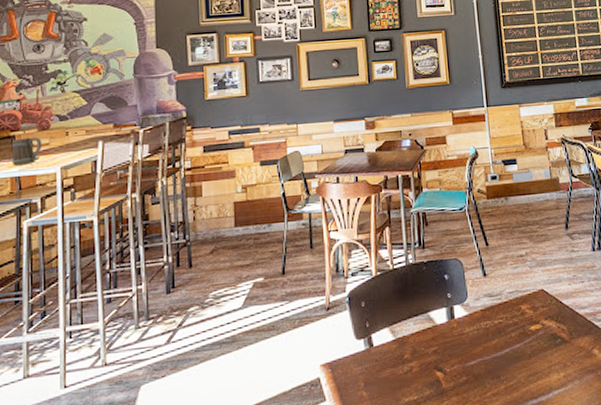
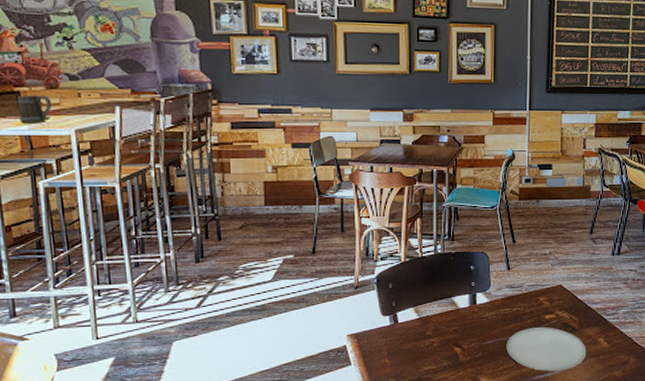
plate: none [492,340,583,395] -> present [506,327,587,372]

